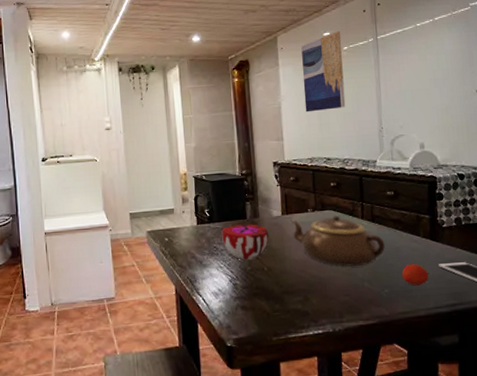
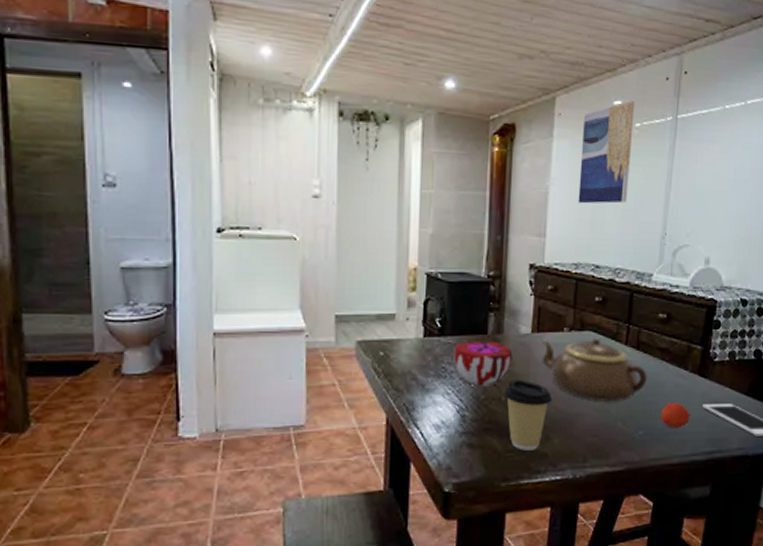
coffee cup: none [265,253,306,310] -> present [503,380,552,451]

